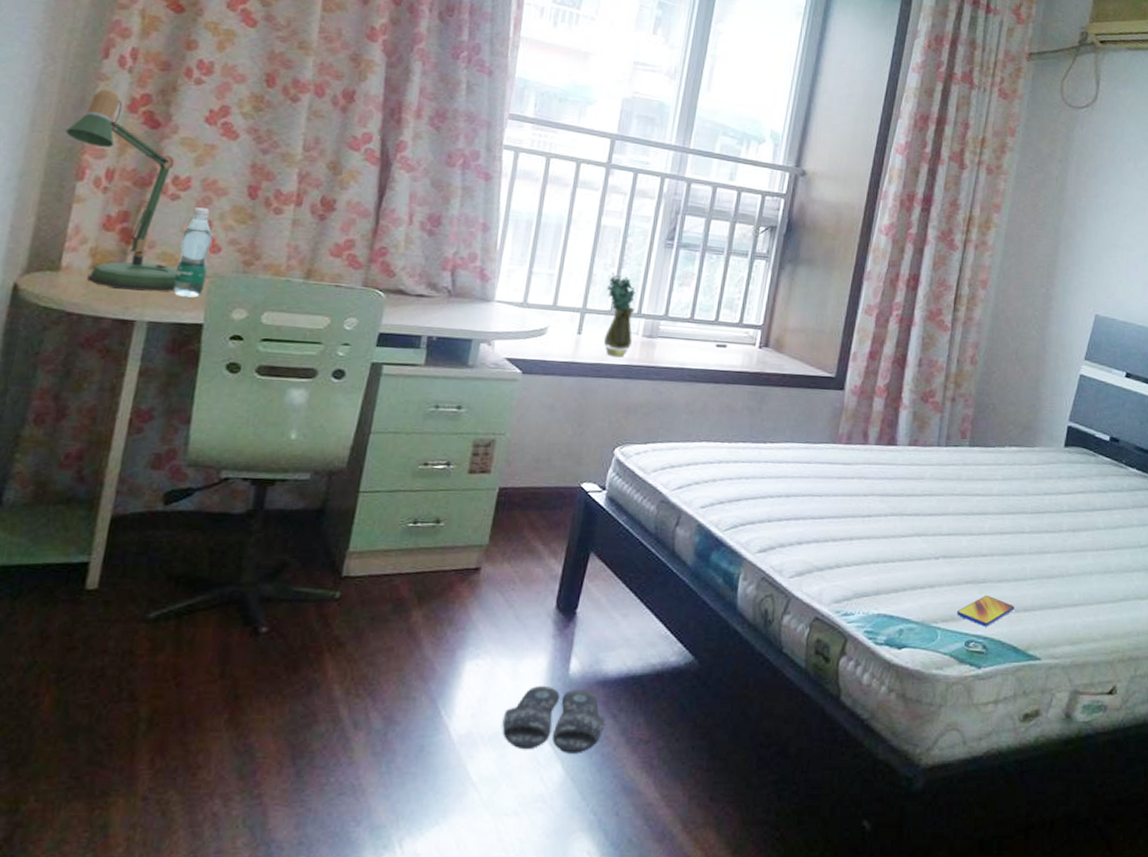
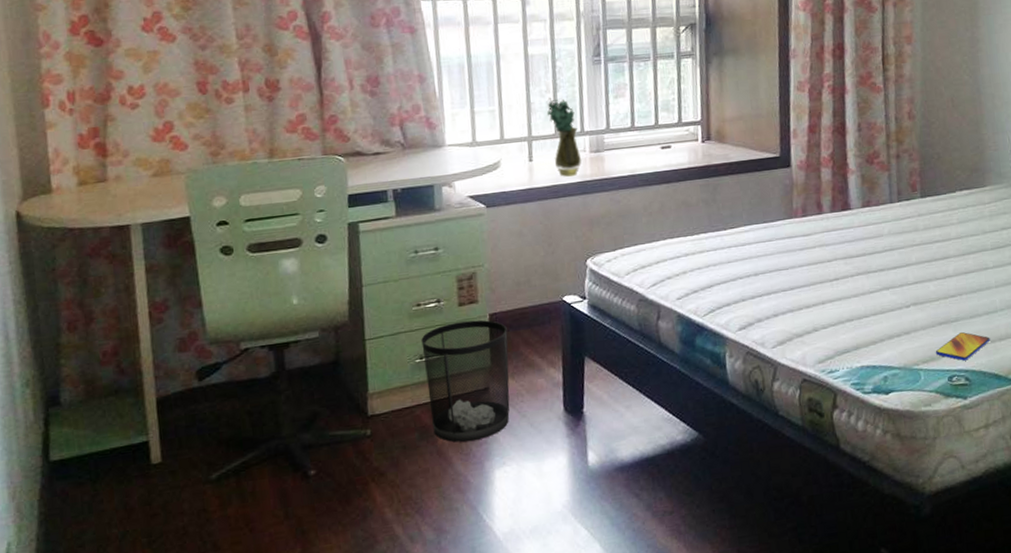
desk lamp: present [65,88,178,292] -> none [20,17,157,200]
bottle: present [173,207,213,298] -> none [150,111,183,196]
waste bin: none [409,490,515,625] -> present [421,320,510,442]
slippers: present [502,686,606,753] -> none [538,477,631,536]

